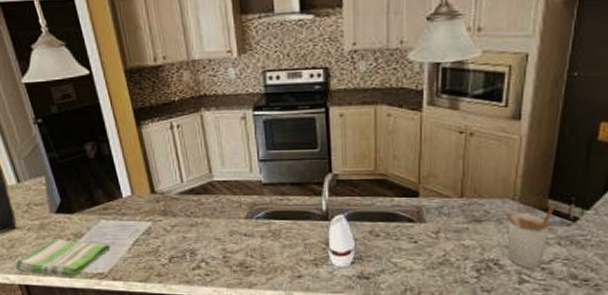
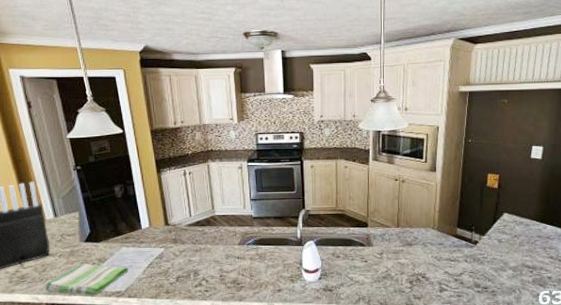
utensil holder: present [502,205,555,269] -> none [426,232,462,280]

